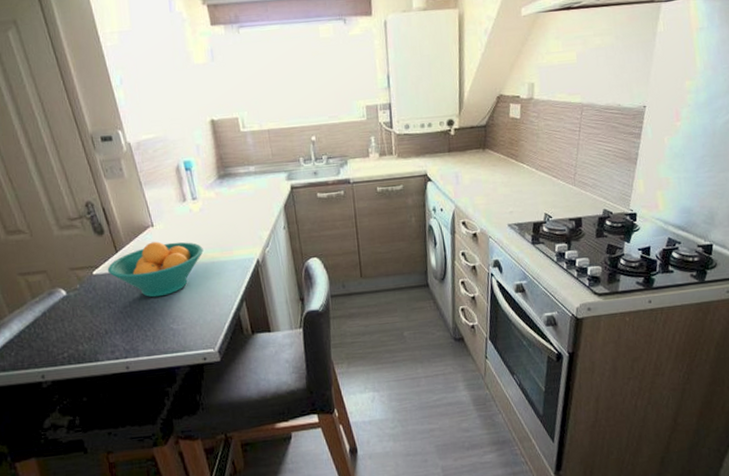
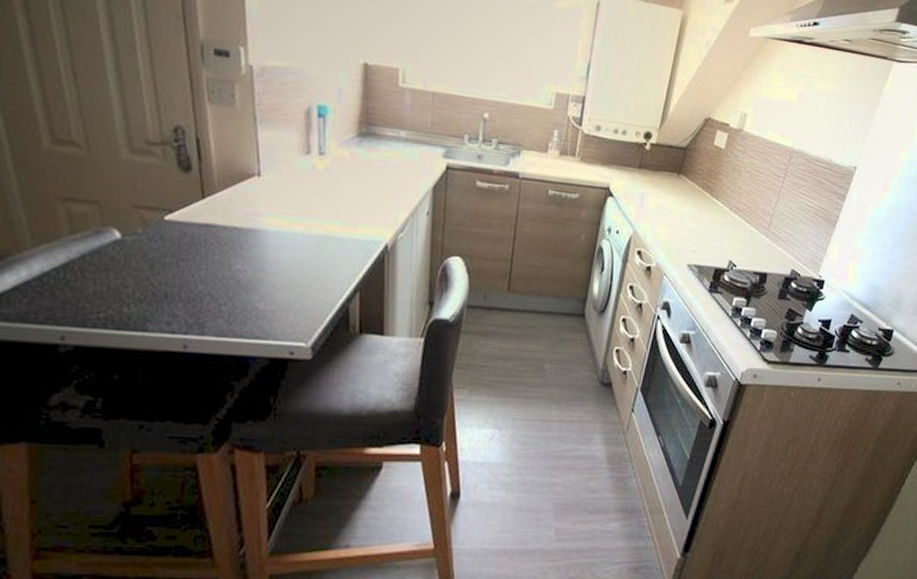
fruit bowl: present [107,241,203,298] -> none [184,195,320,266]

